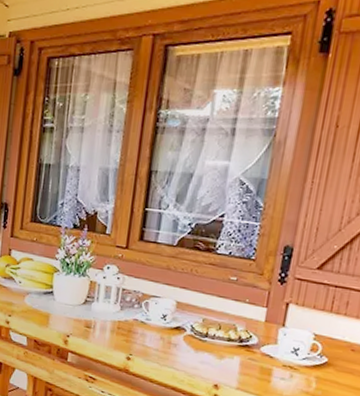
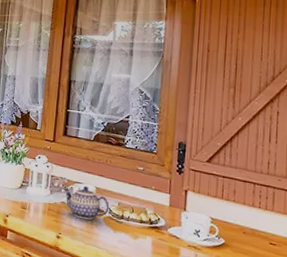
teapot: none [136,300,192,339] -> present [63,185,110,220]

